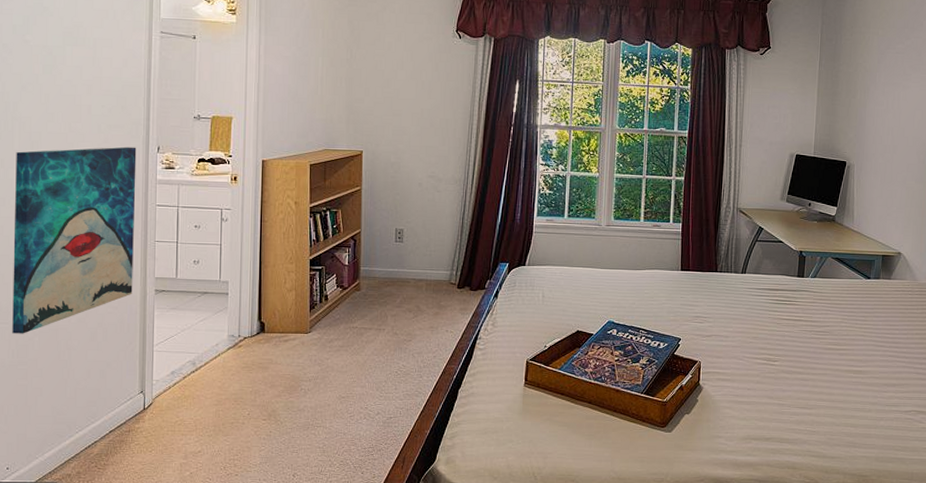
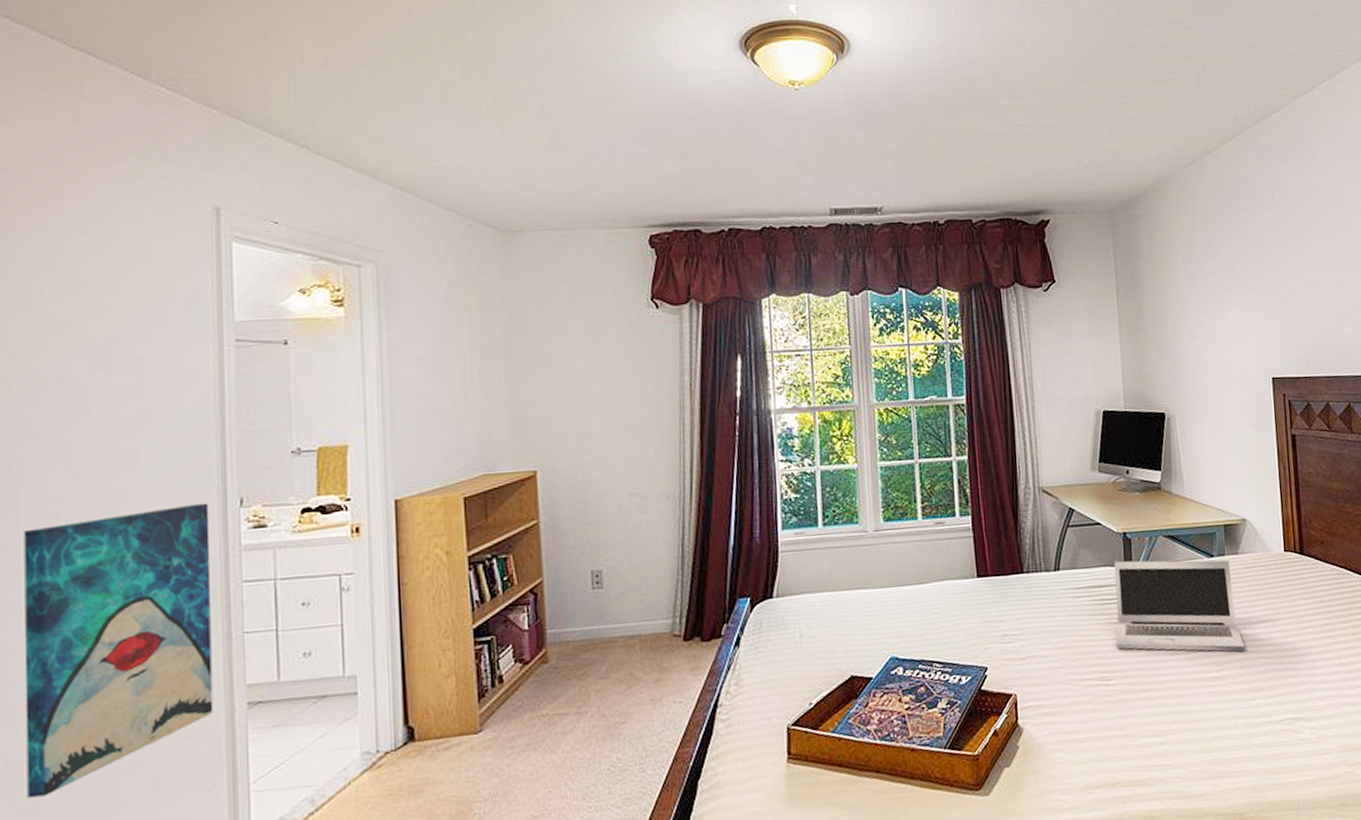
laptop: none [783,272,886,355] -> present [1114,560,1245,652]

